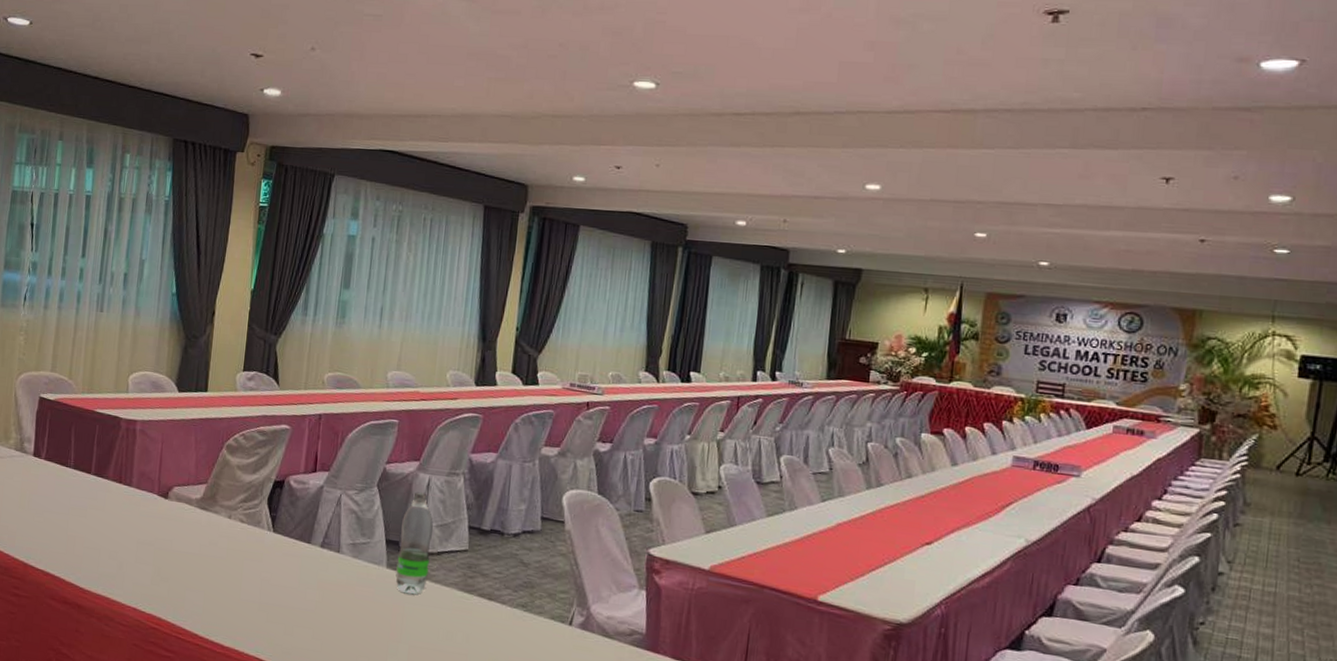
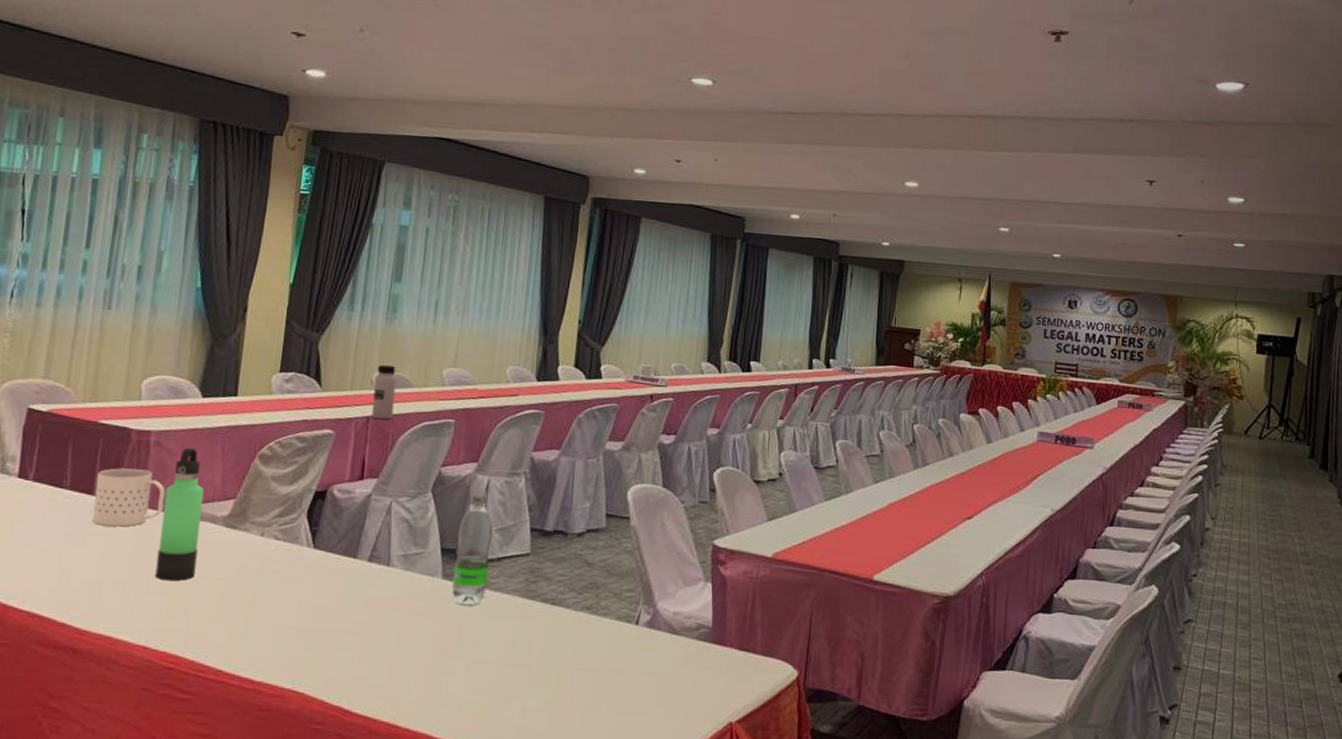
mug: none [91,452,149,503] -> present [92,468,165,527]
thermos bottle: none [142,436,181,553] -> present [155,447,204,581]
water bottle: none [323,366,346,418] -> present [371,364,397,419]

